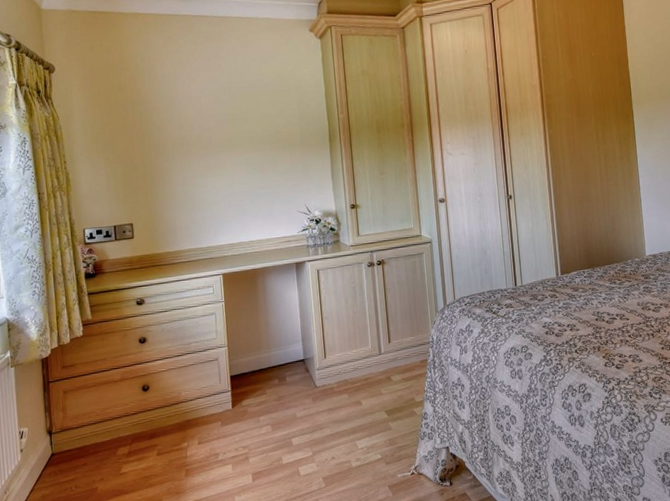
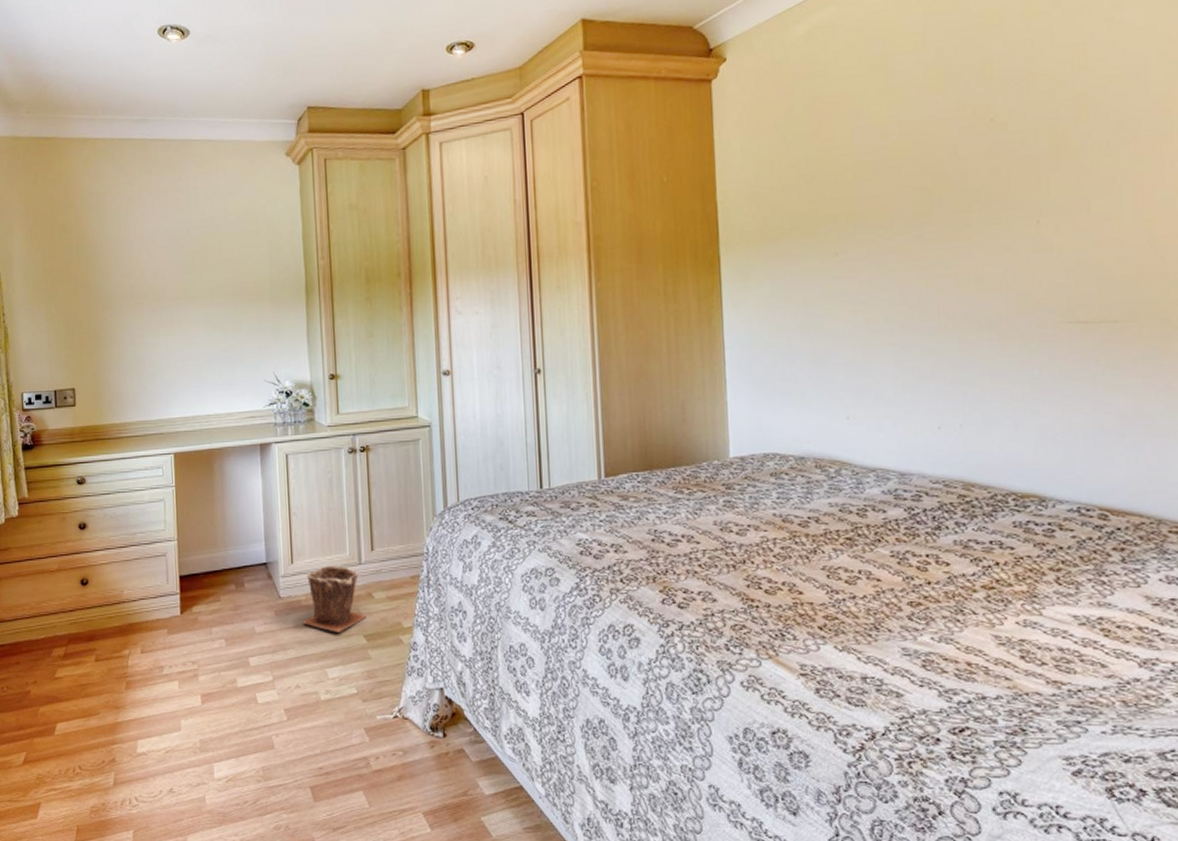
plant pot: none [335,356,387,411] -> present [303,565,366,632]

